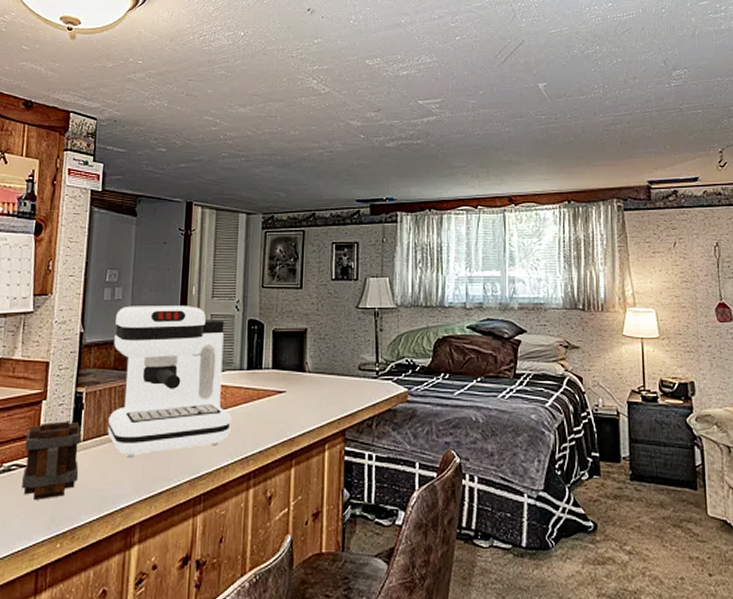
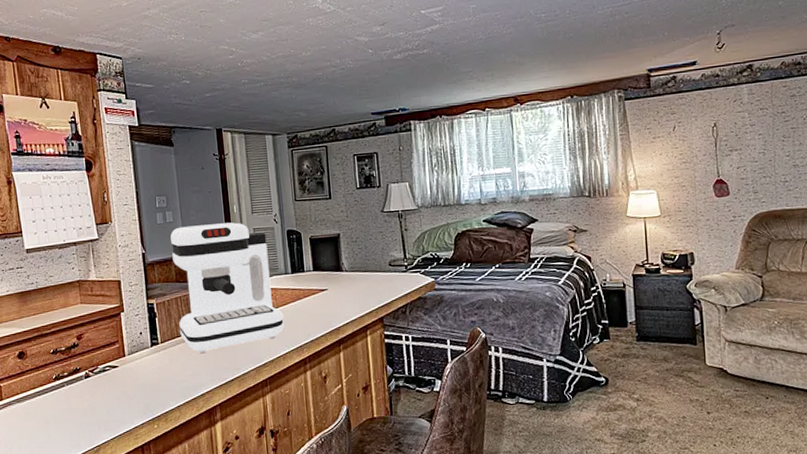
mug: present [22,421,82,500] -> none [112,328,163,392]

